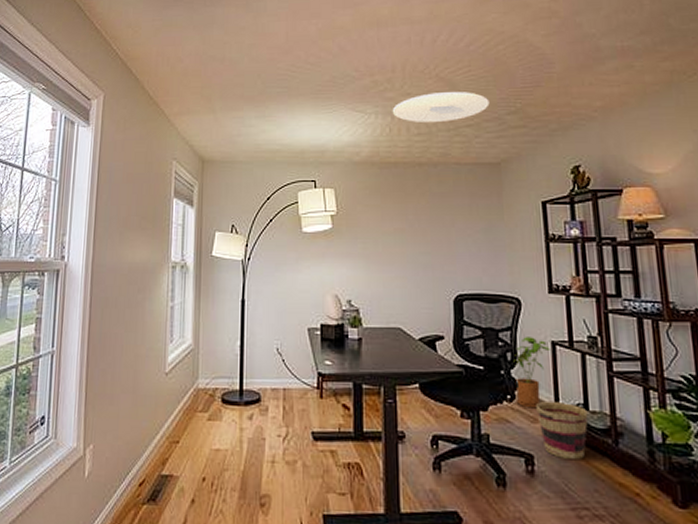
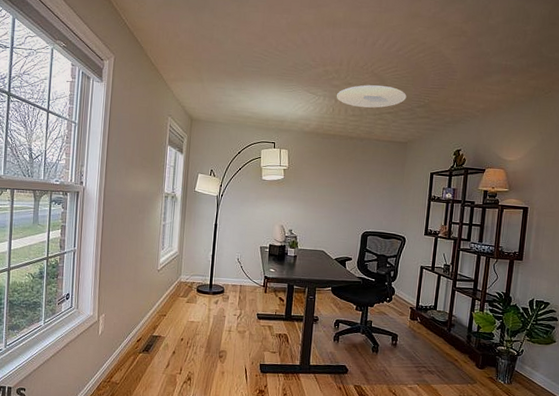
house plant: present [513,337,551,409] -> none [393,262,420,307]
basket: present [536,400,588,461] -> none [404,303,436,339]

